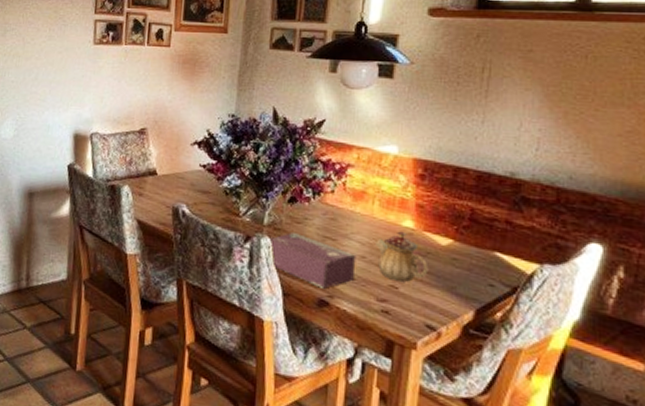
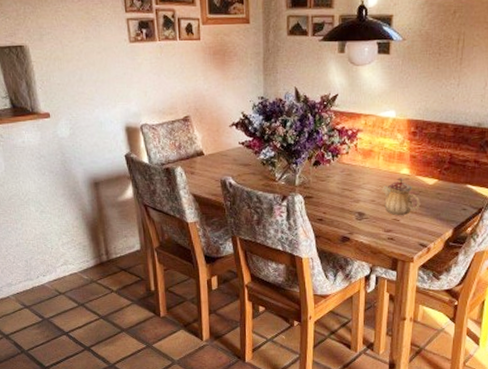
tissue box: present [269,231,356,289] -> none [301,188,368,228]

